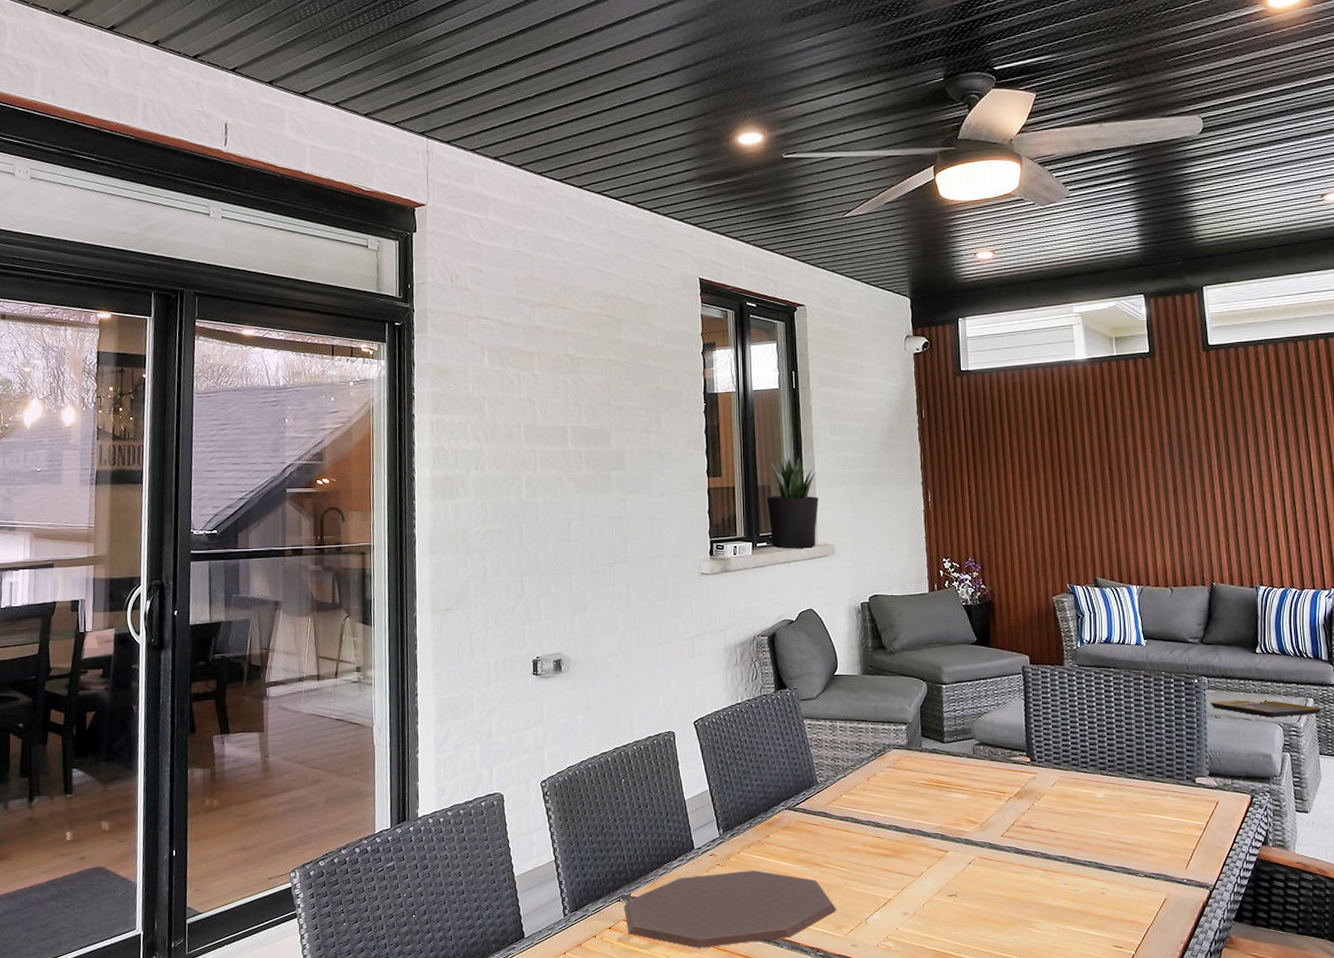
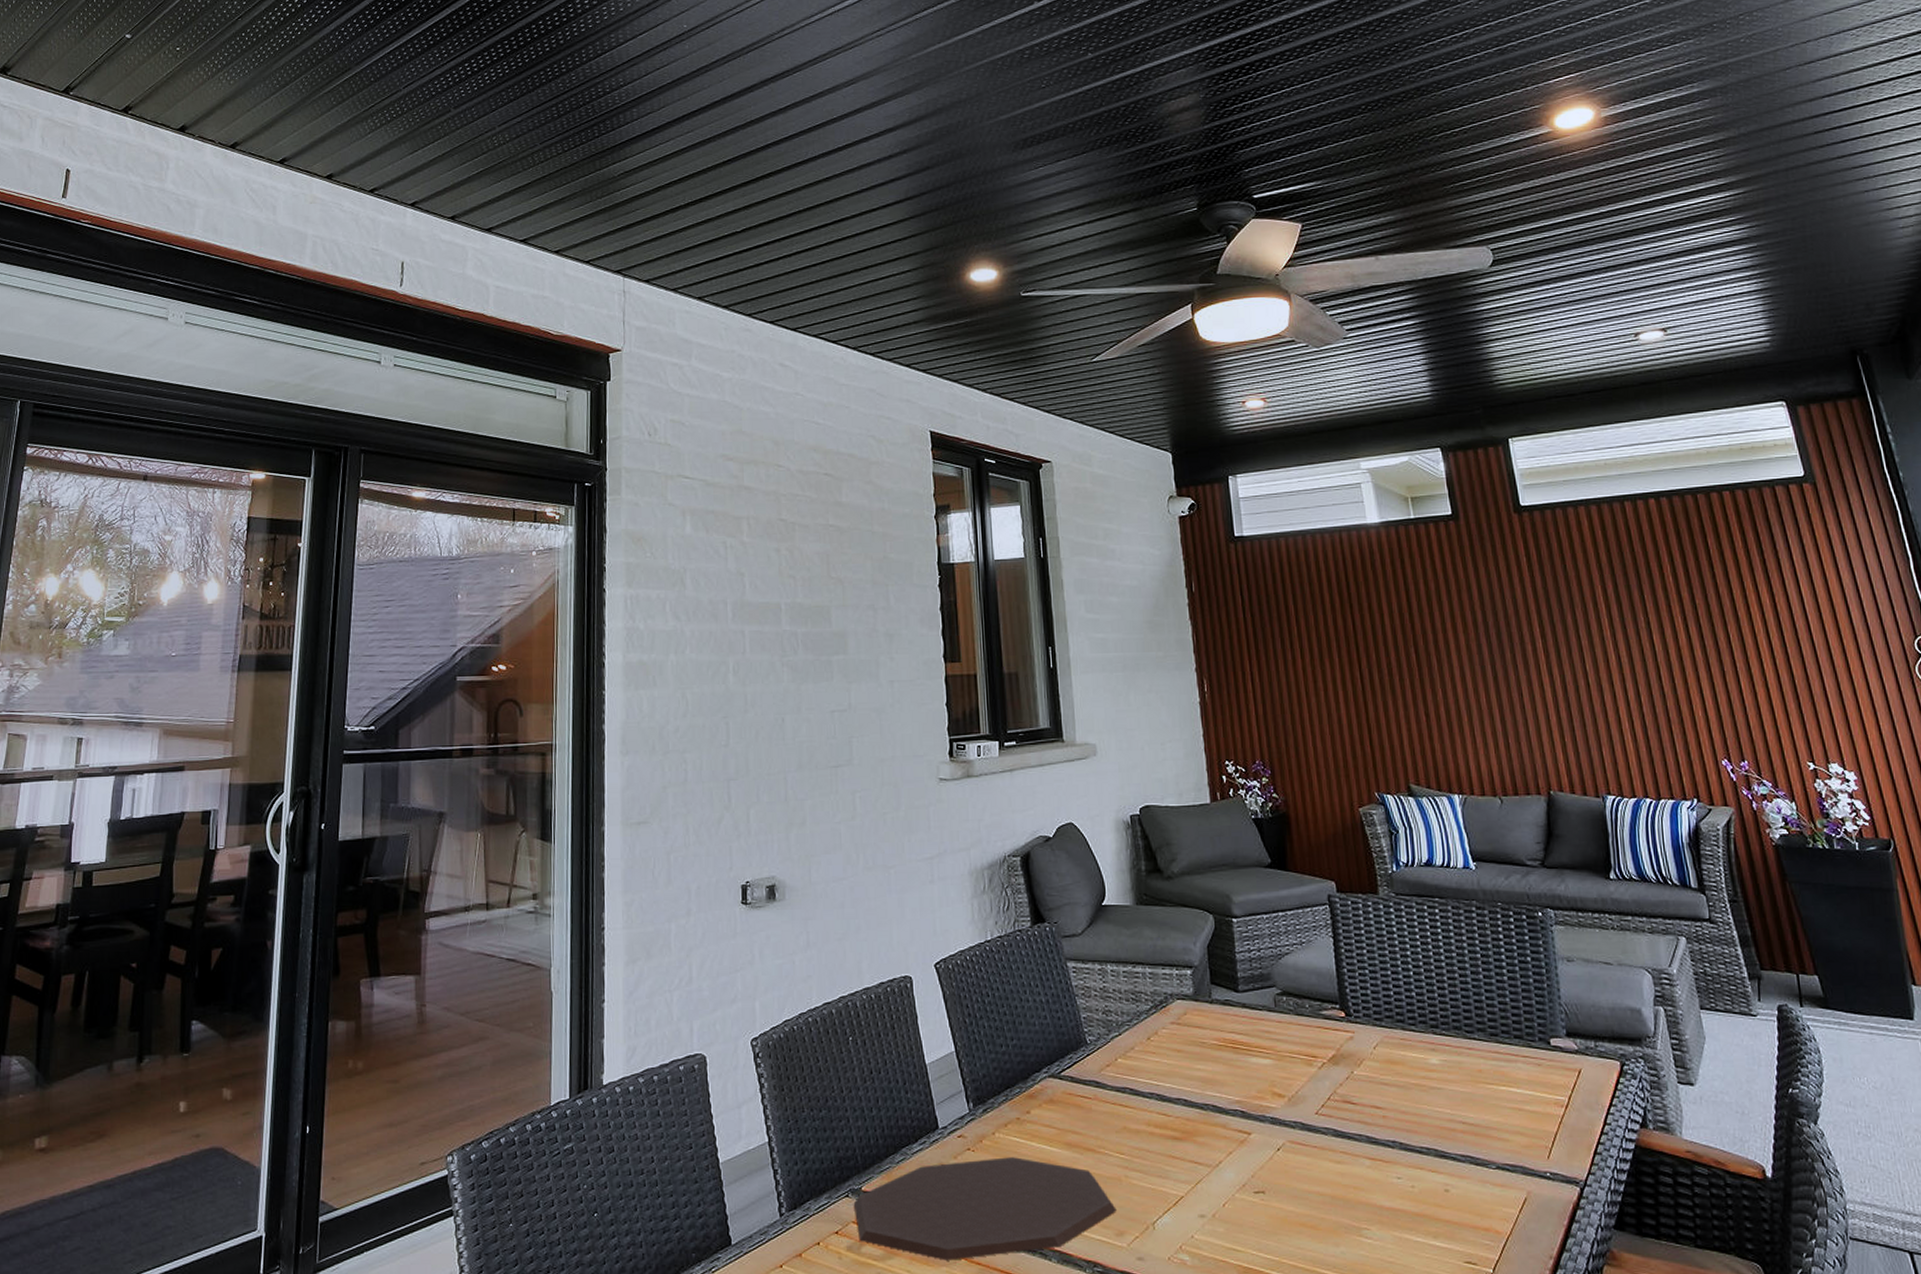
planter: present [767,453,818,549] -> none [1014,634,1075,750]
decorative tray: present [1210,699,1322,717] -> none [1559,937,1697,961]

